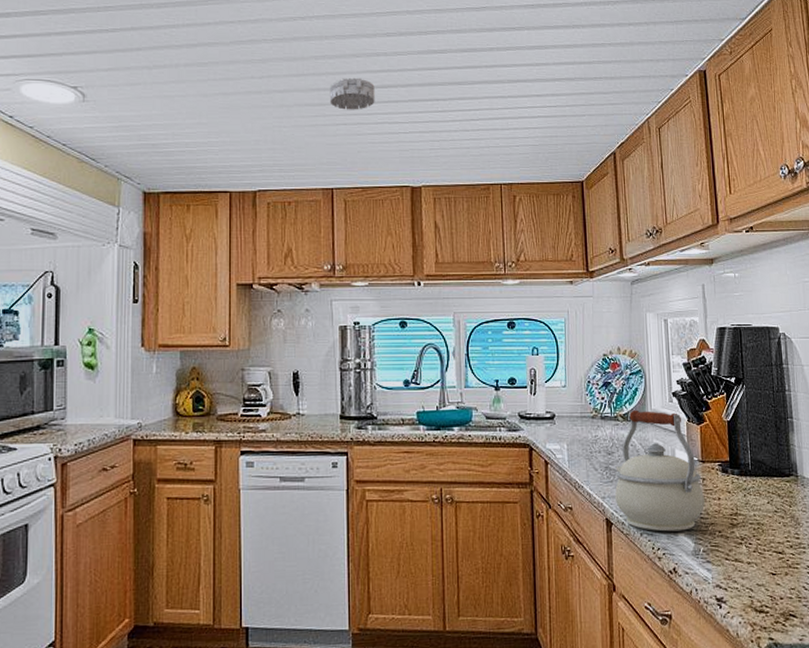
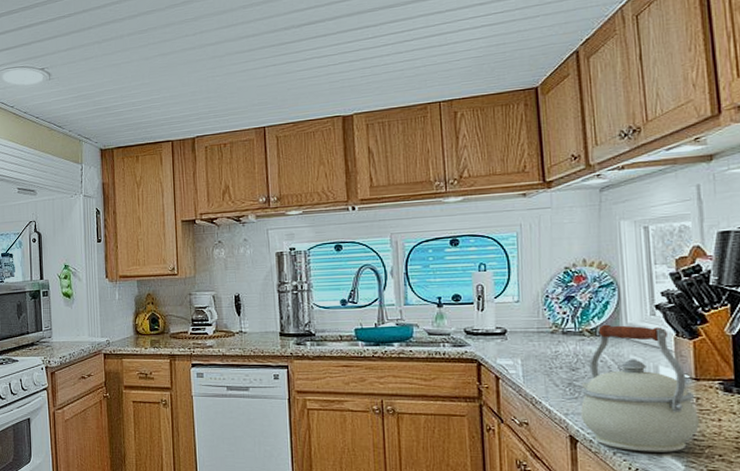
smoke detector: present [329,77,375,110] -> none [258,18,303,52]

